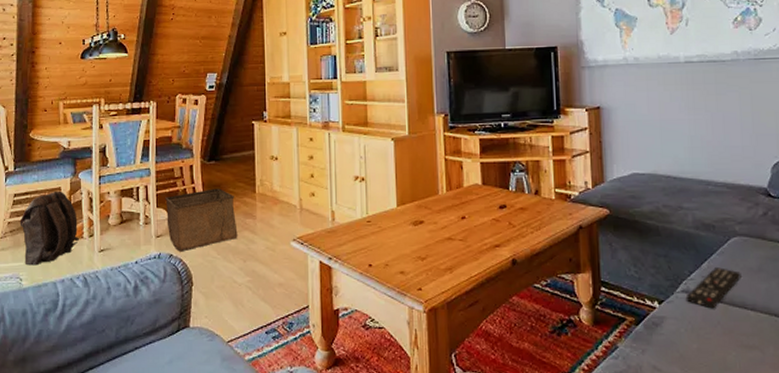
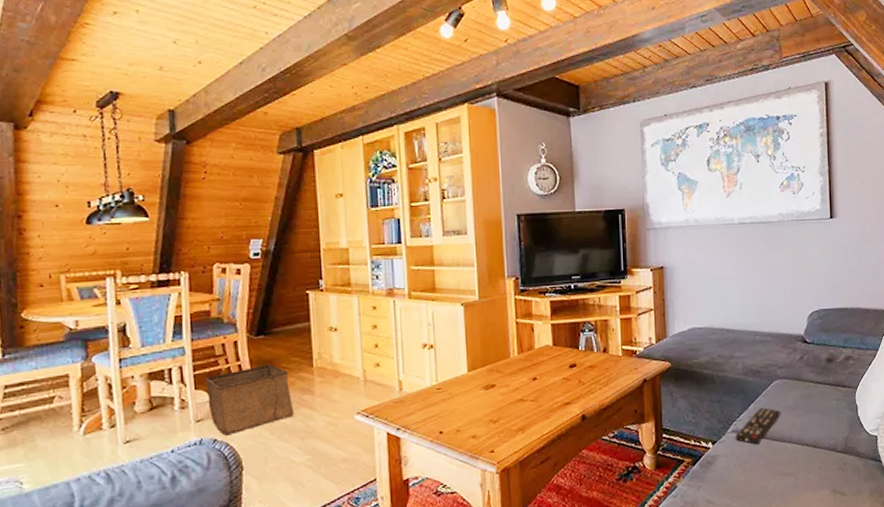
backpack: present [19,190,80,266] -> none [14,378,98,467]

